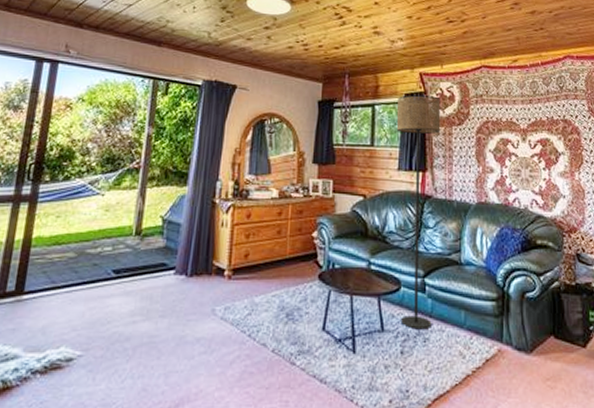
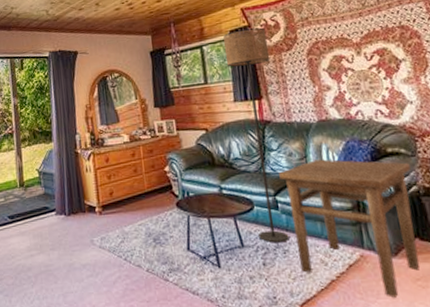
side table: none [432,243,555,397] -> present [279,159,420,298]

